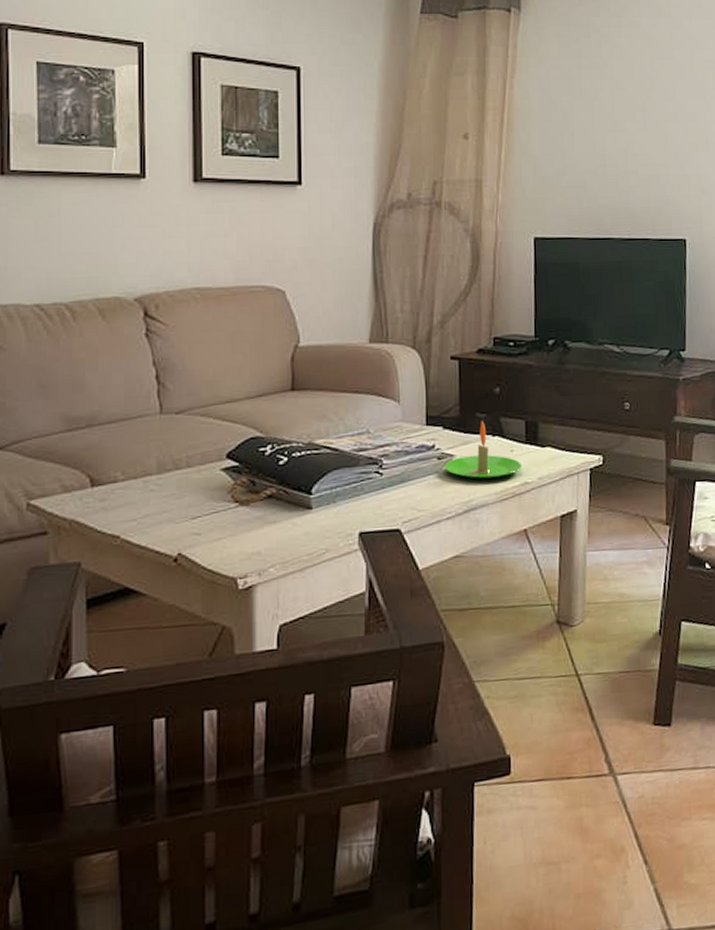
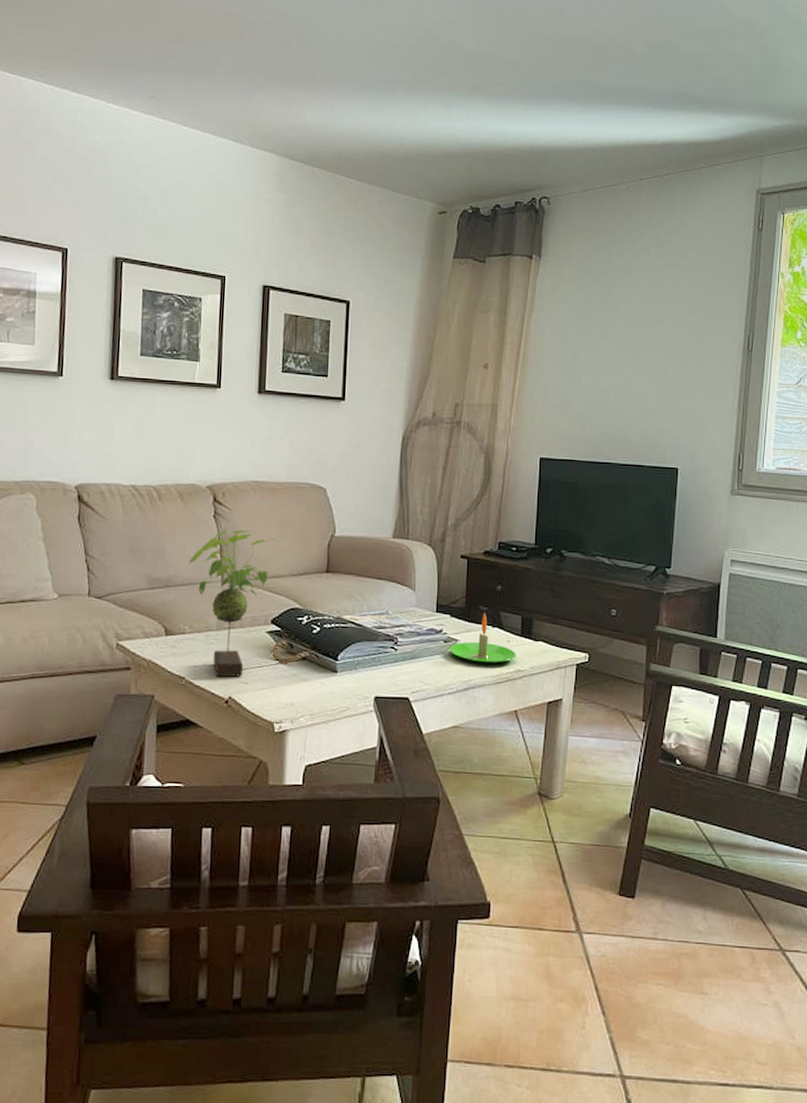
plant: none [116,348,228,531] -> present [188,529,277,678]

